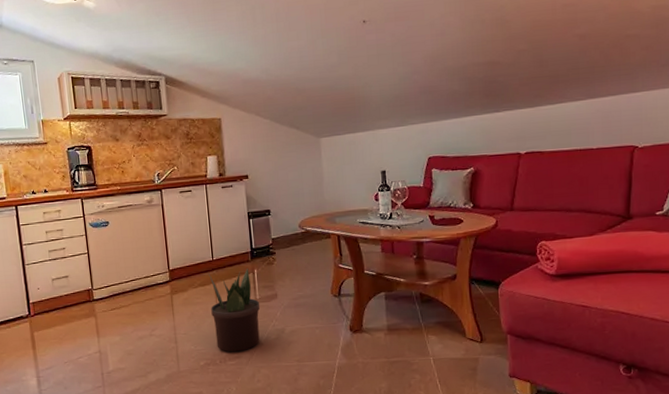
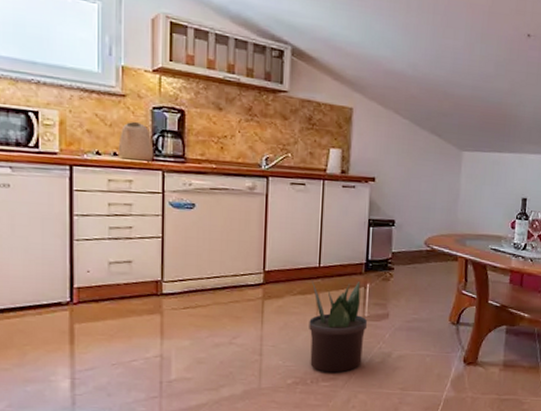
kettle: none [46,162,74,194] -> present [118,121,154,162]

